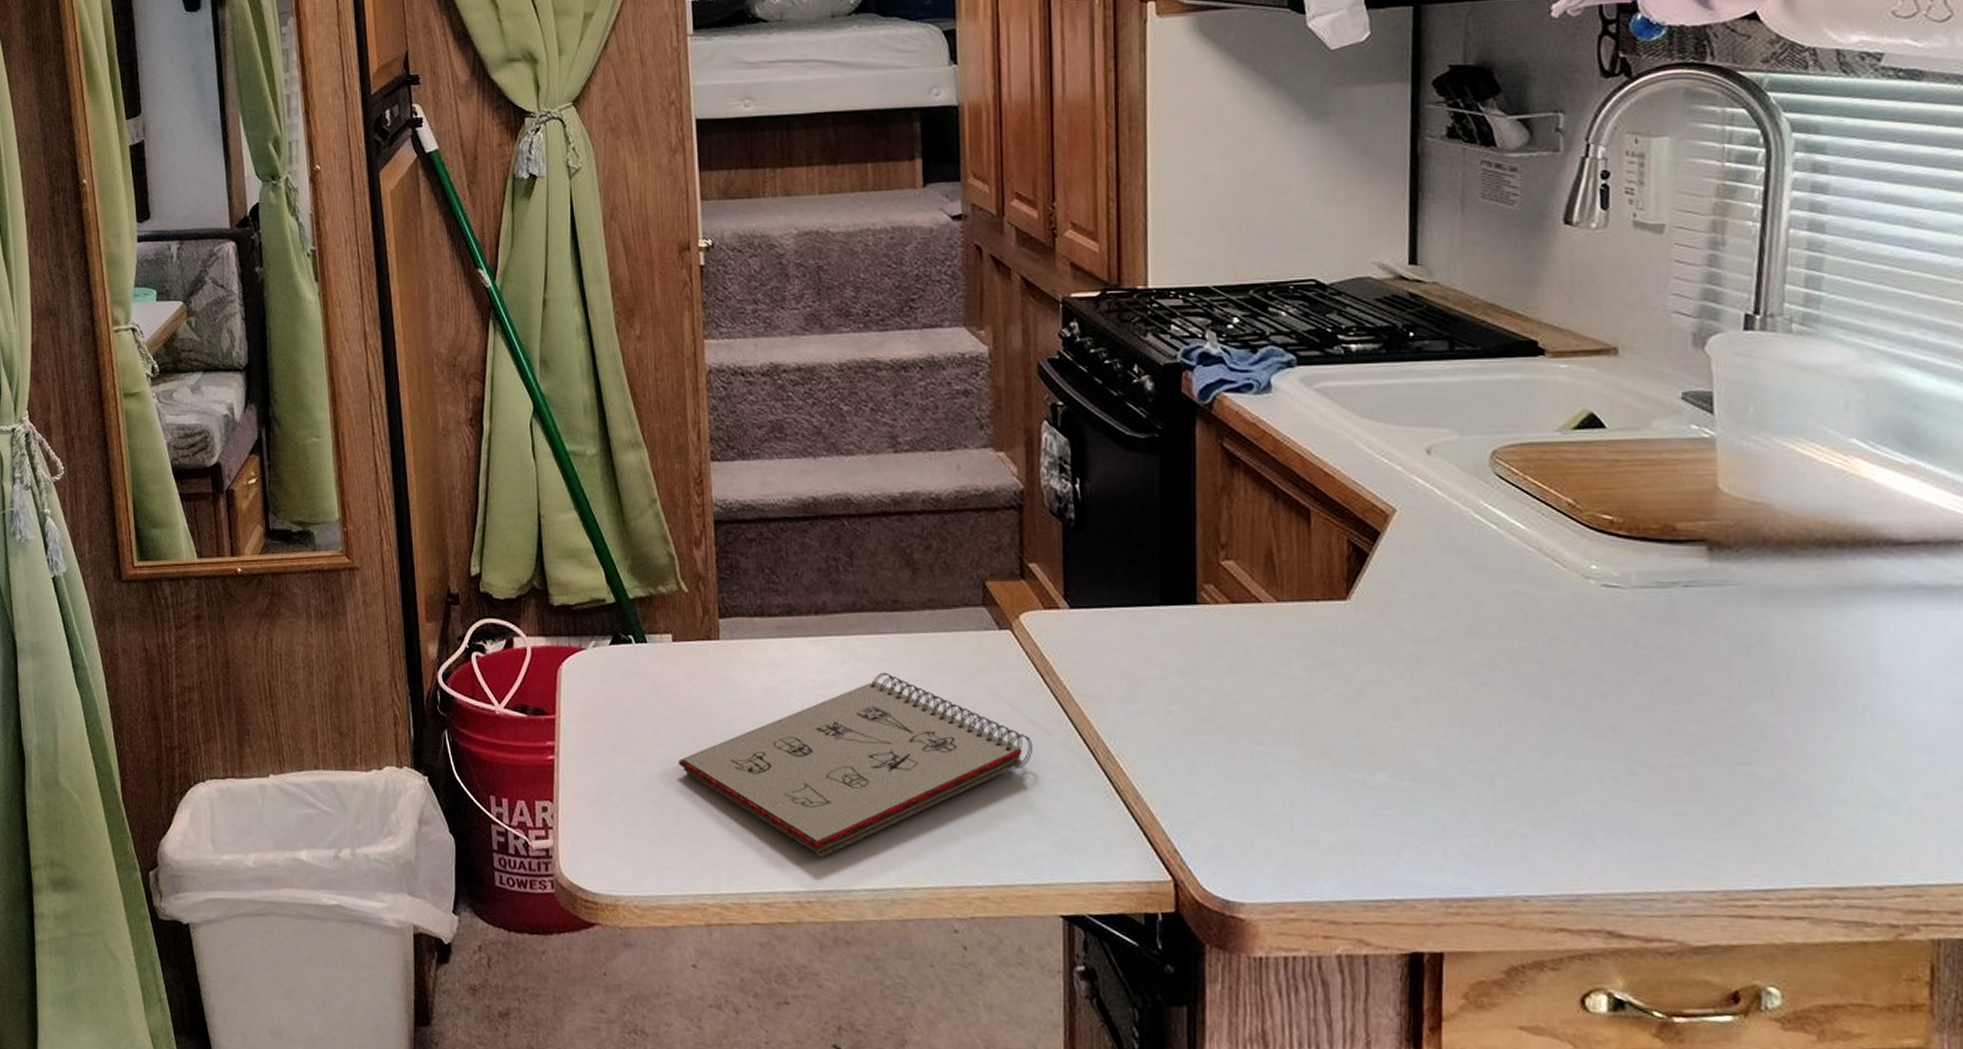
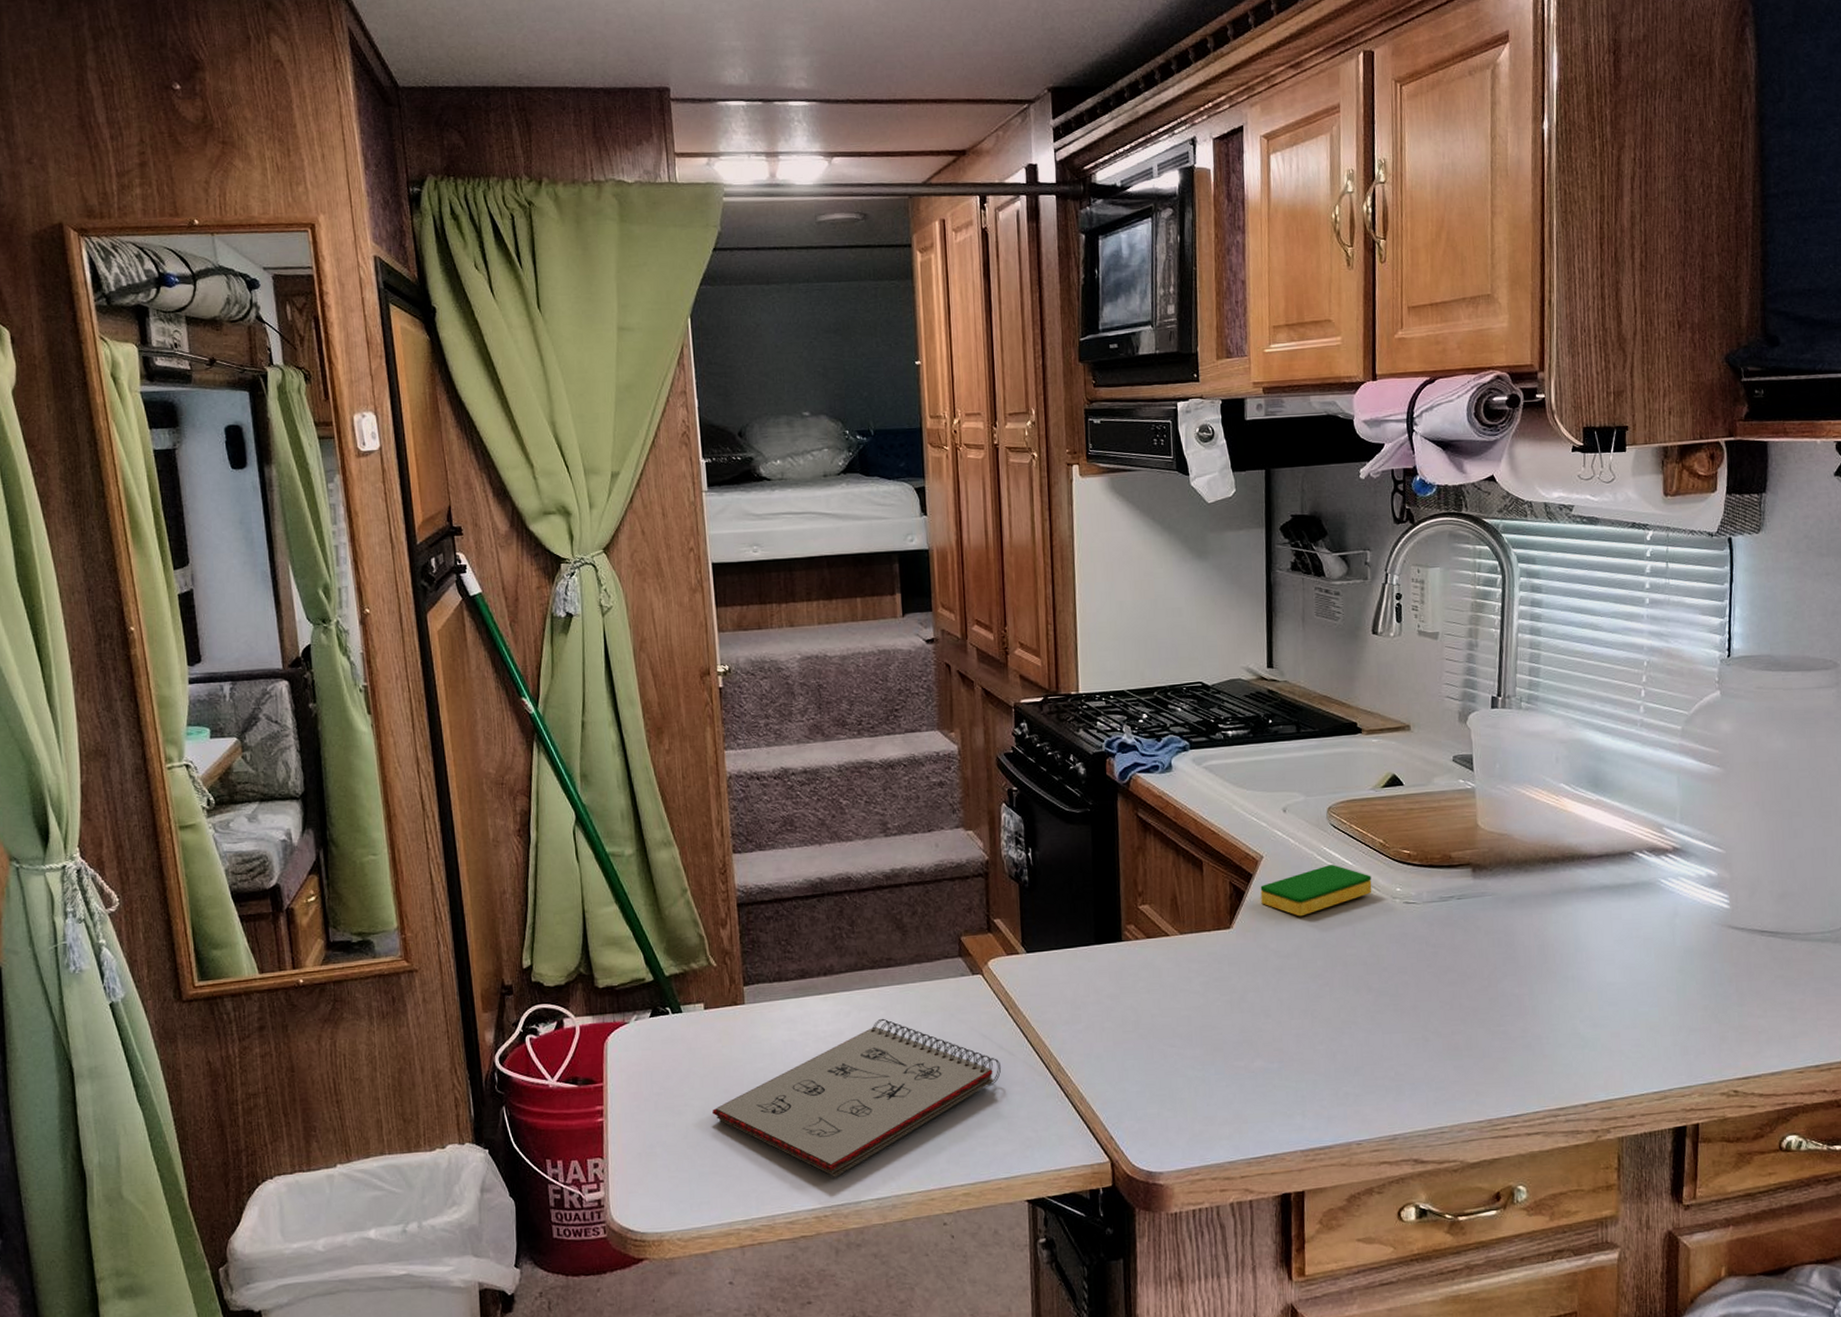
dish sponge: none [1391,527,1555,592] -> present [1260,865,1372,917]

